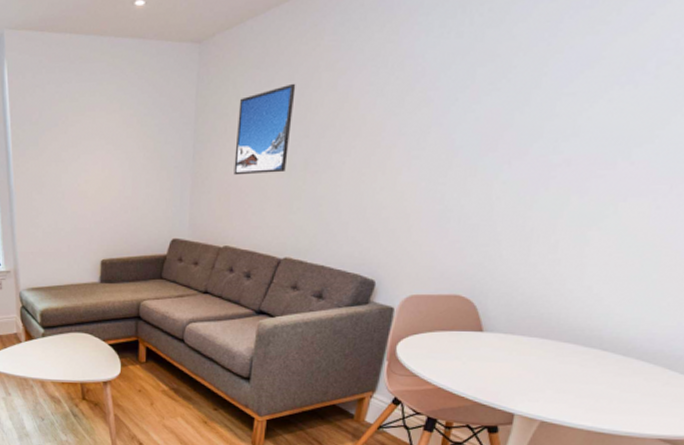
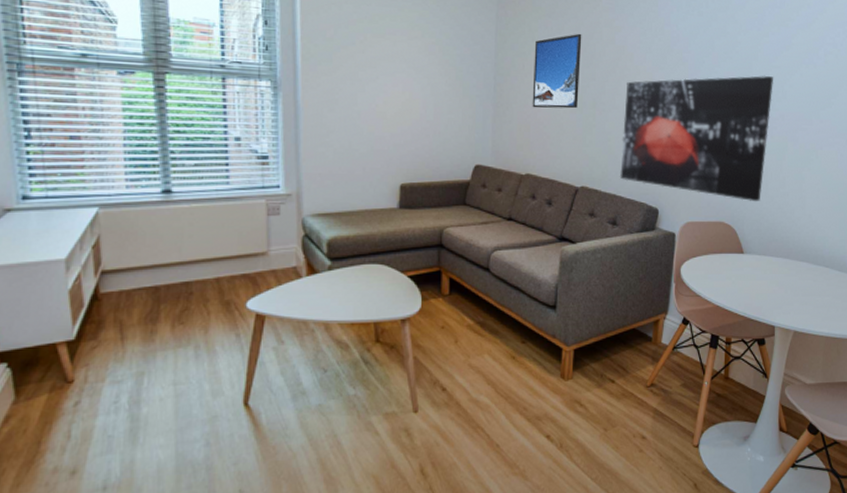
wall art: none [331,107,562,270] -> present [620,75,773,201]

